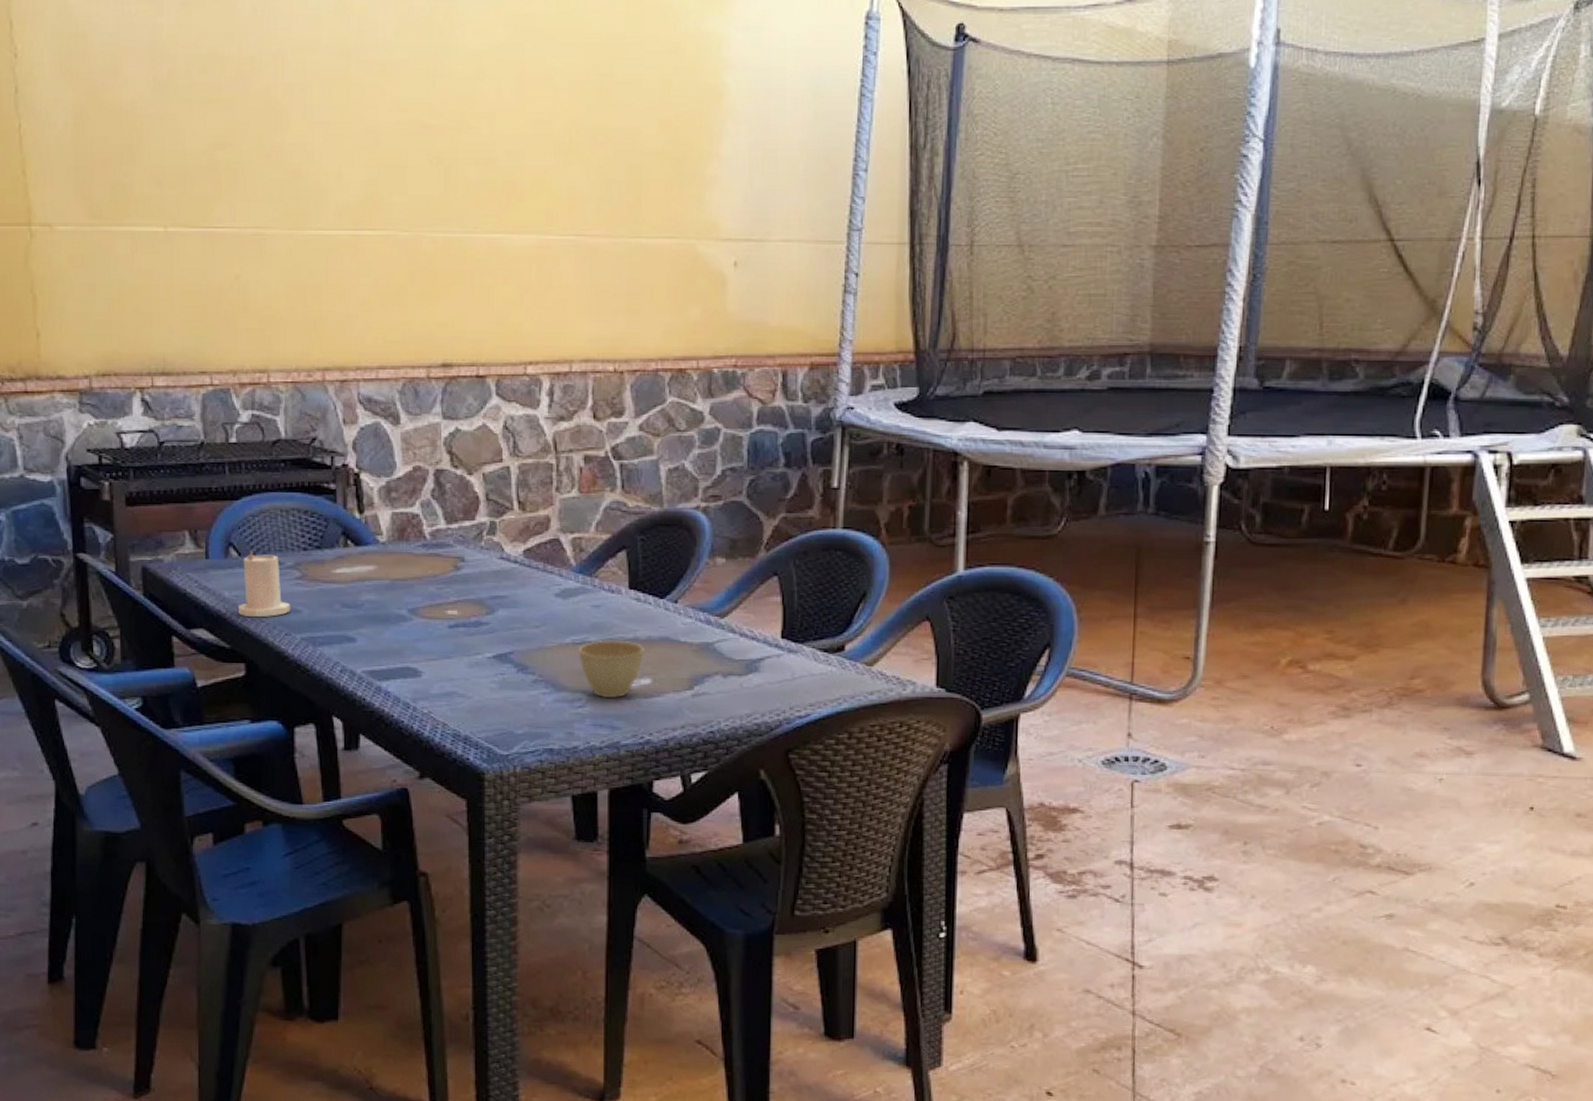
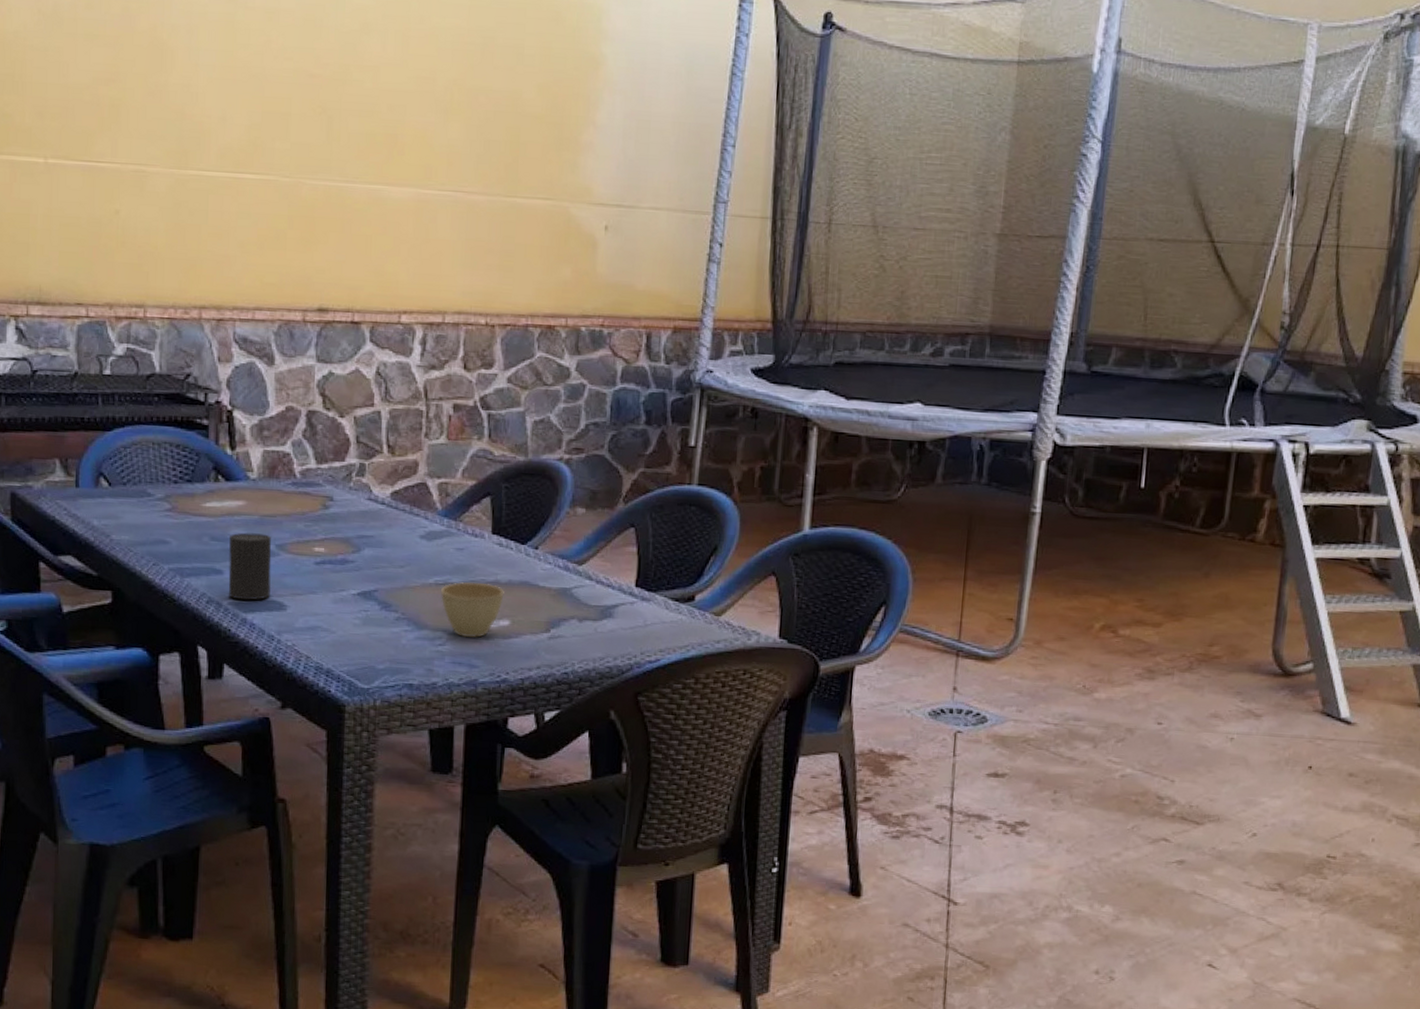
candle: present [238,551,291,618] -> none [107,481,159,547]
cup: none [360,598,405,668] -> present [228,532,272,600]

